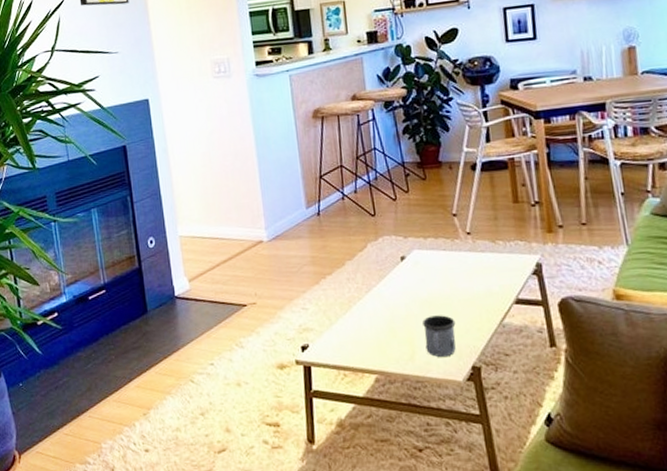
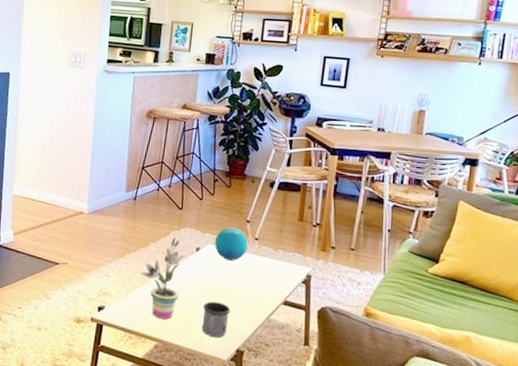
potted plant: none [340,249,392,347] -> present [139,237,186,320]
decorative orb: none [420,224,461,264] -> present [214,227,249,261]

